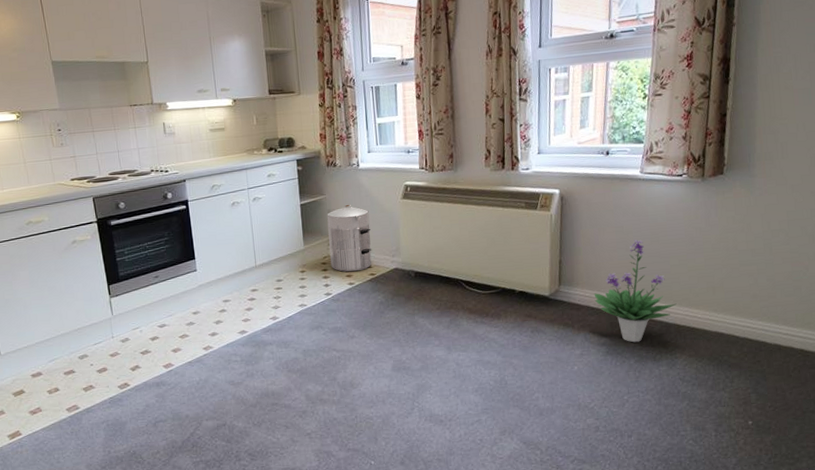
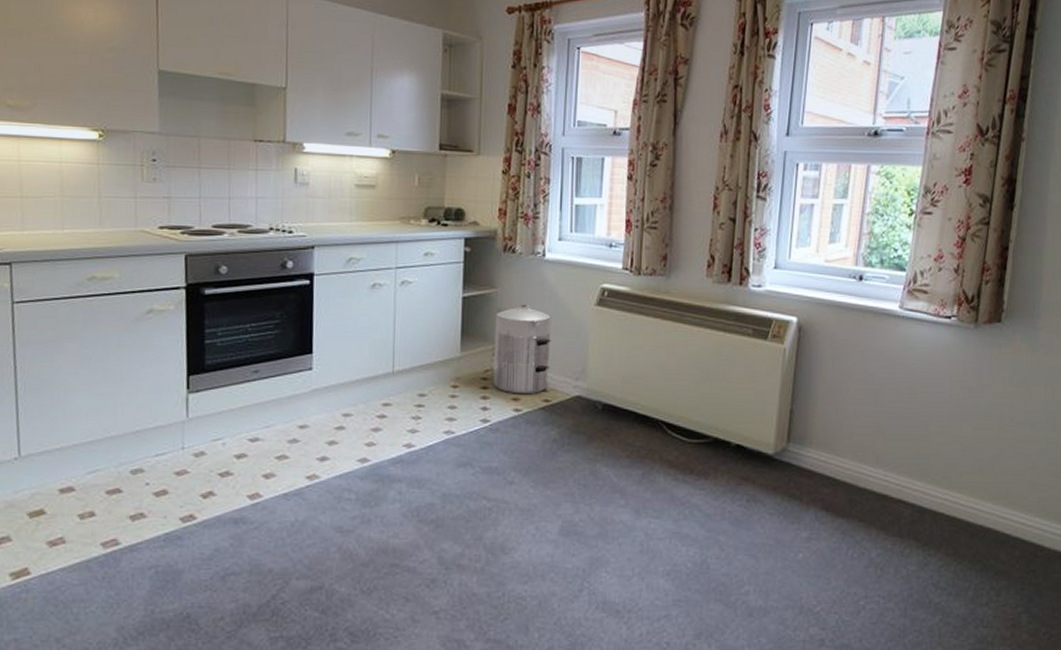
potted plant: present [594,240,677,343] -> none [831,393,935,529]

